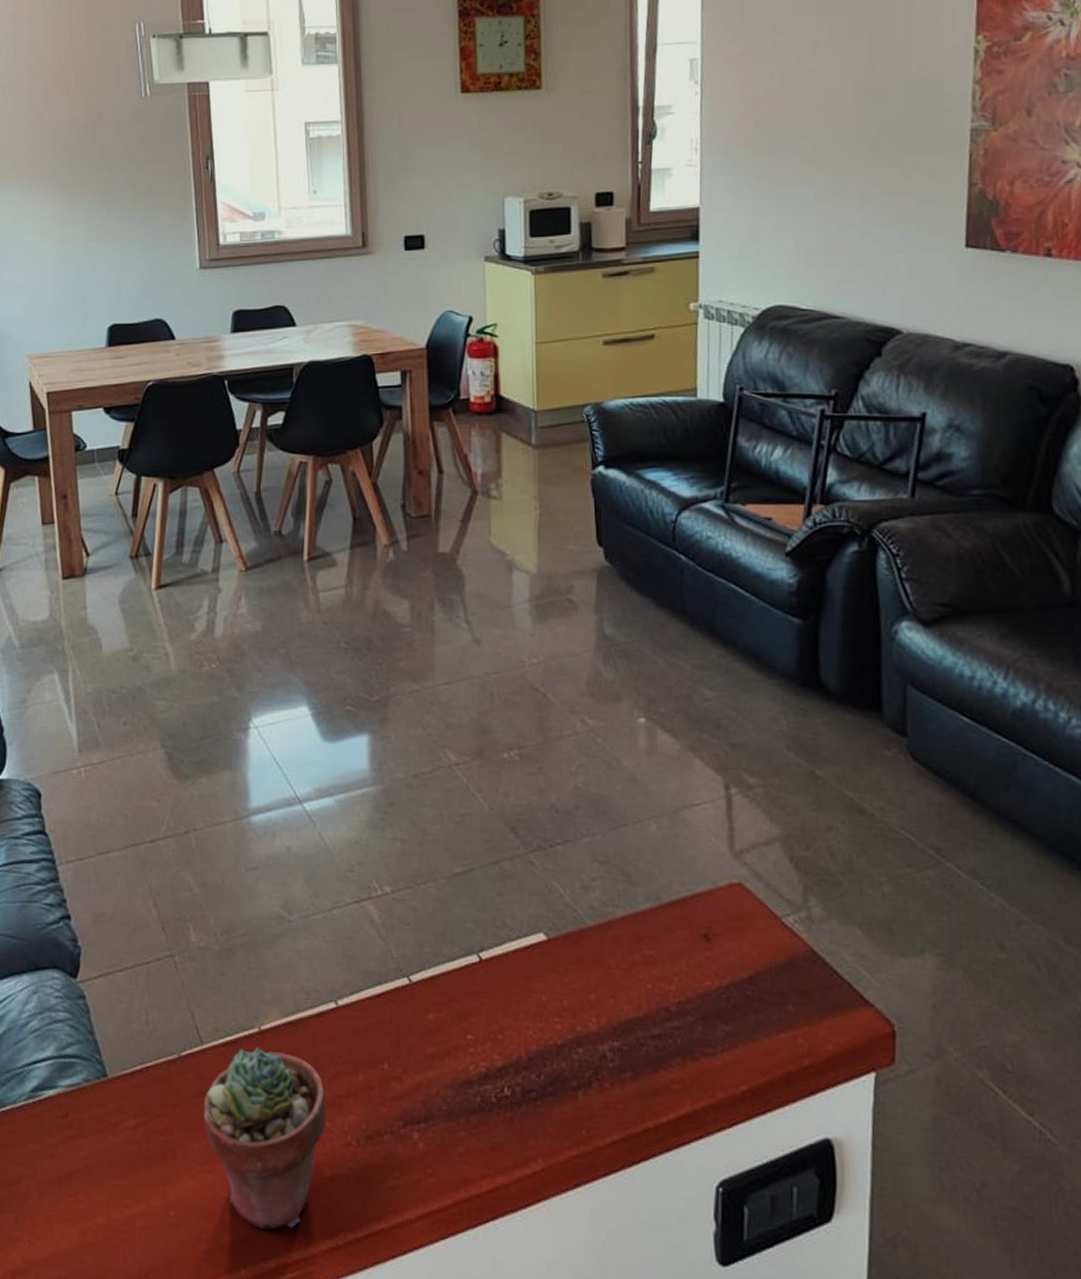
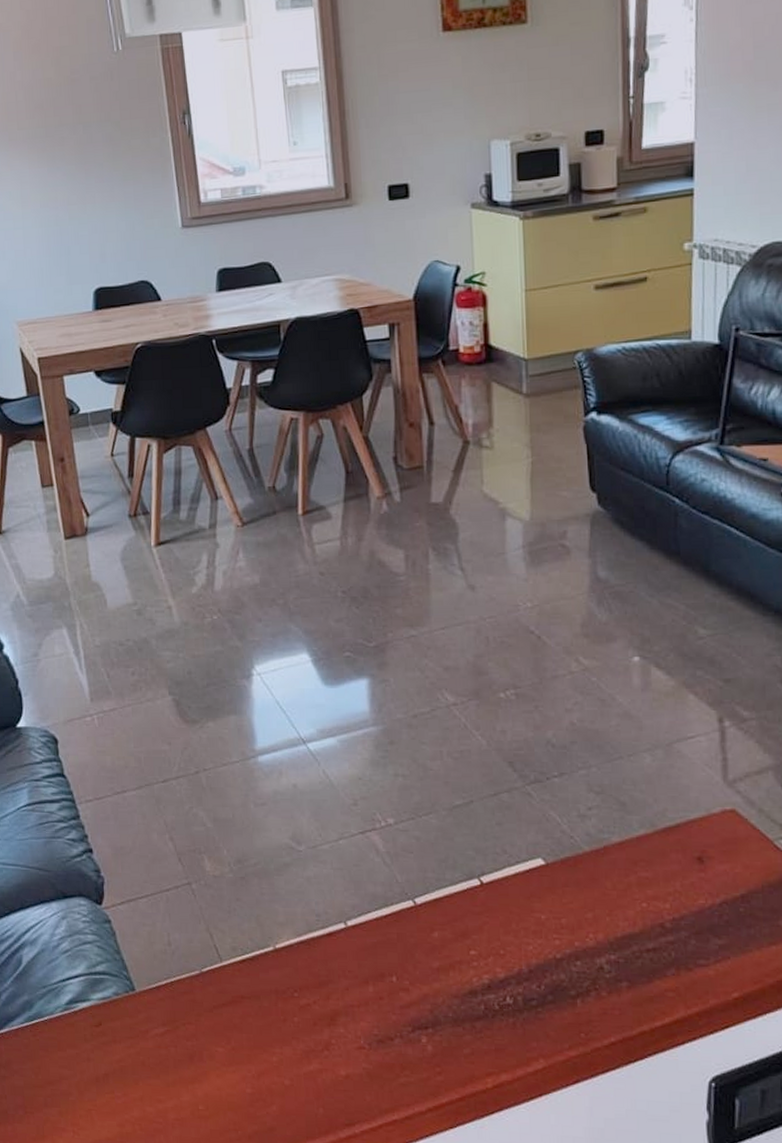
potted succulent: present [203,1047,327,1229] -> none [225,963,341,1121]

